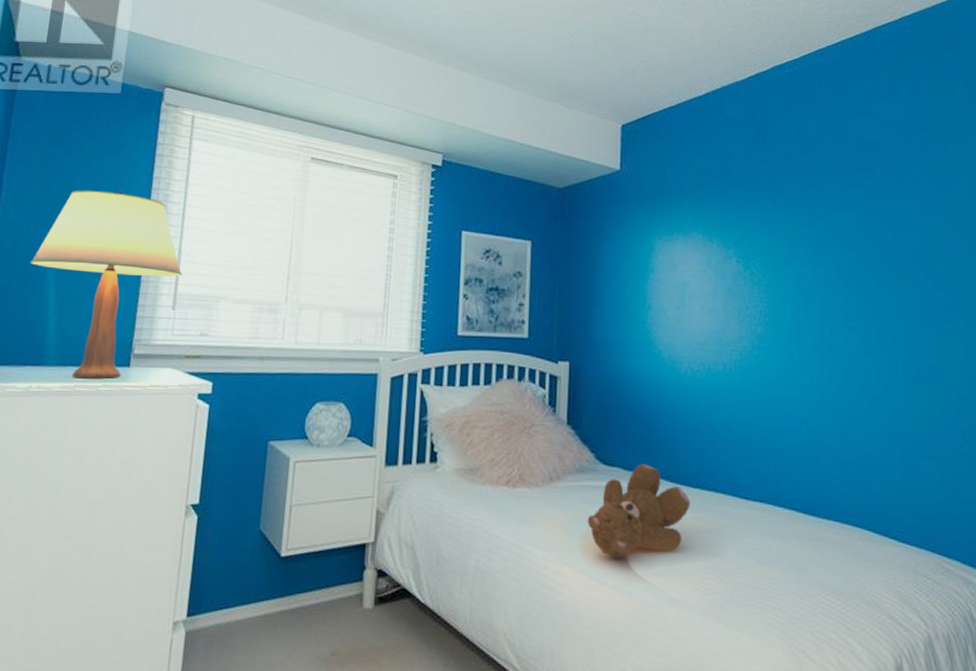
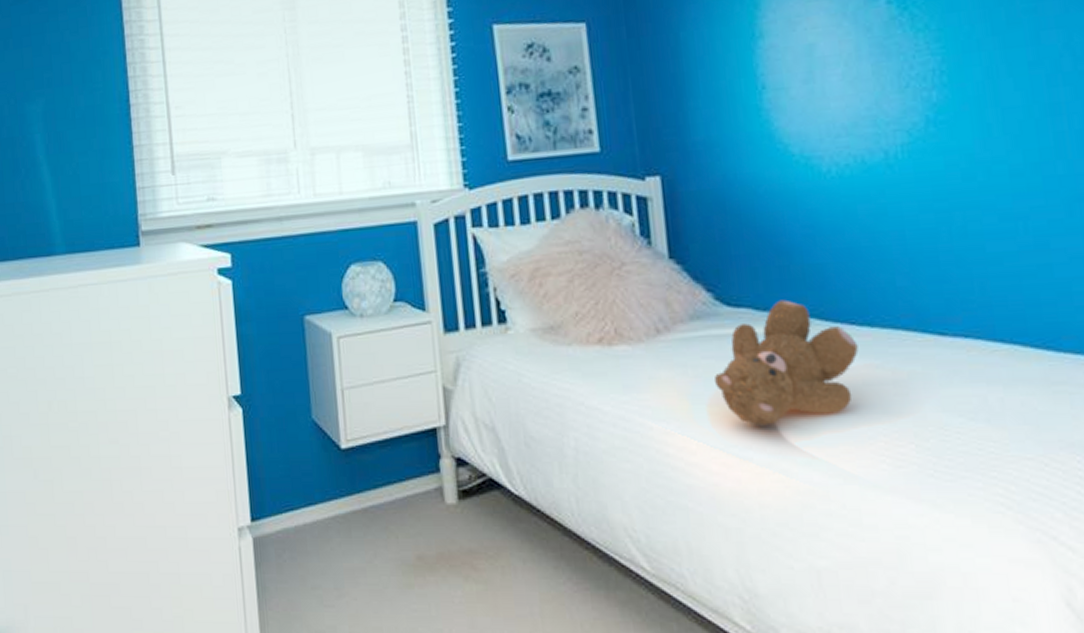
table lamp: present [29,189,183,380] -> none [17,42,176,266]

